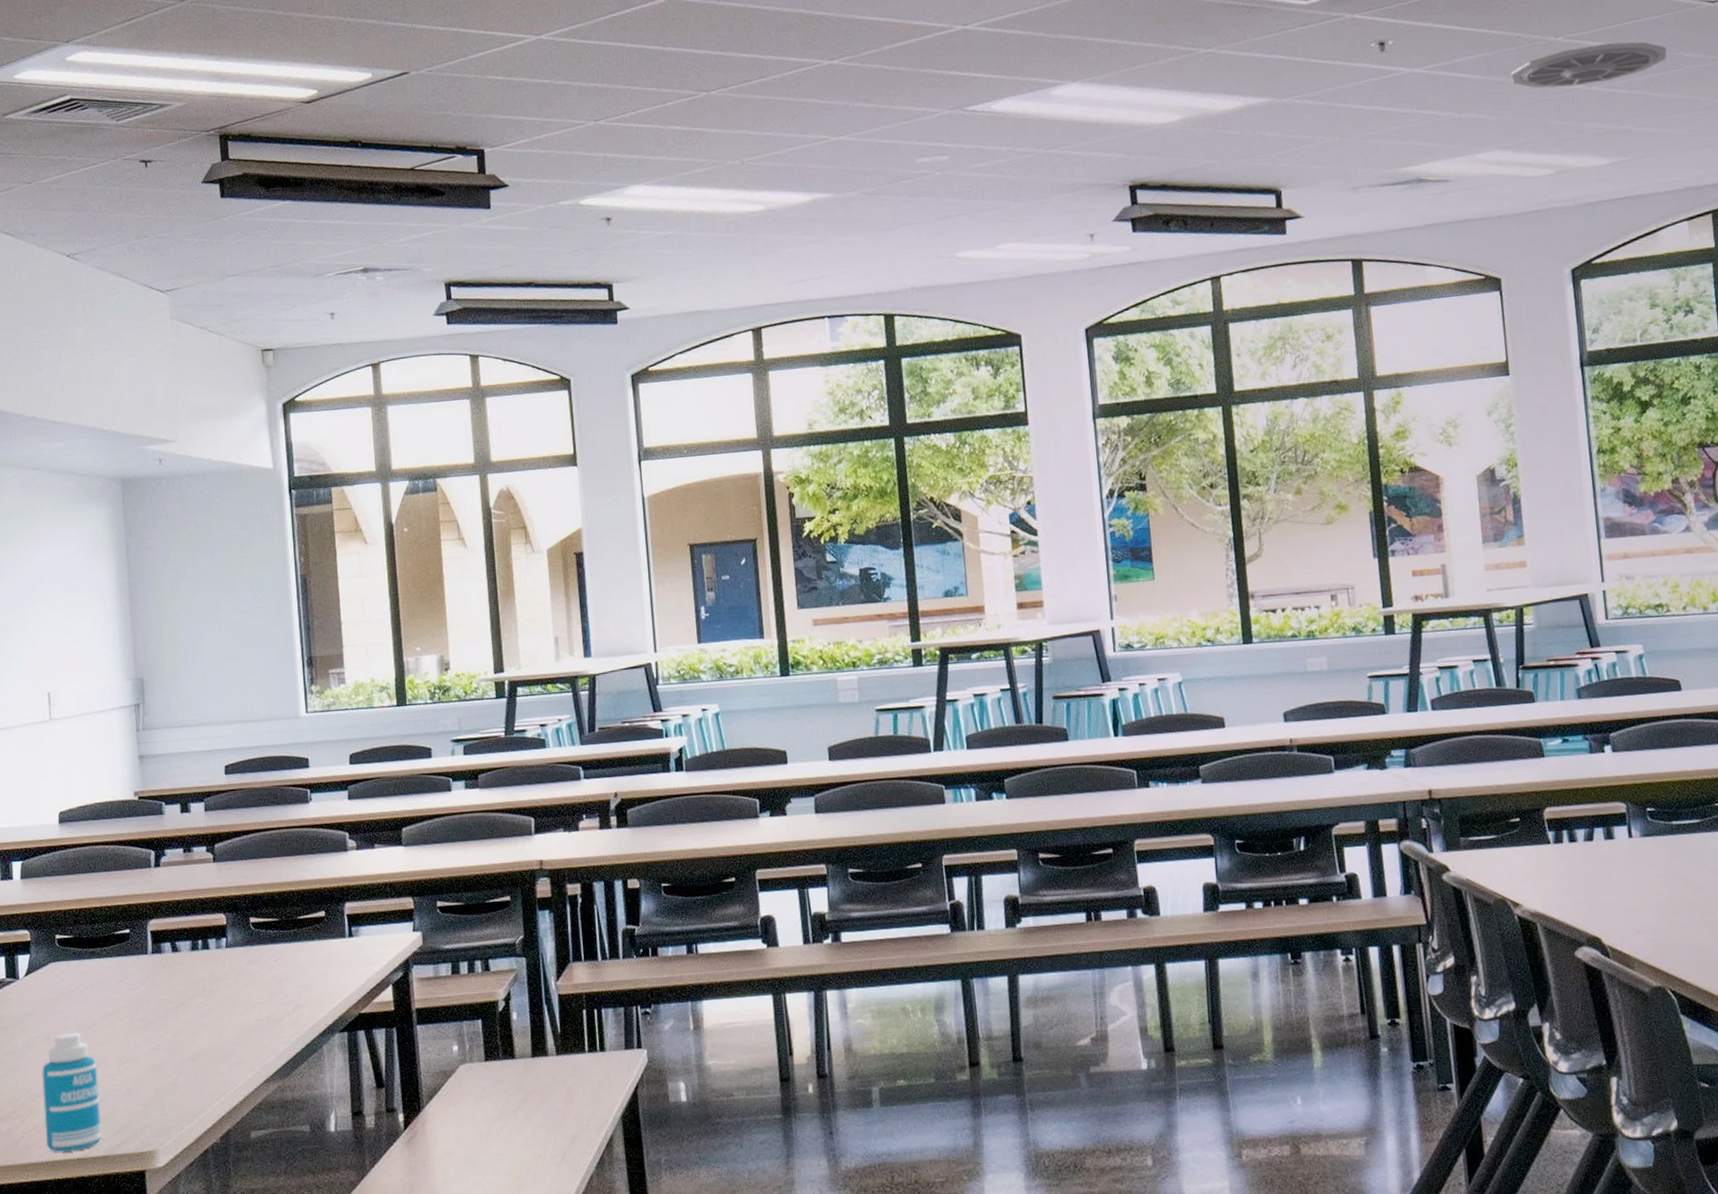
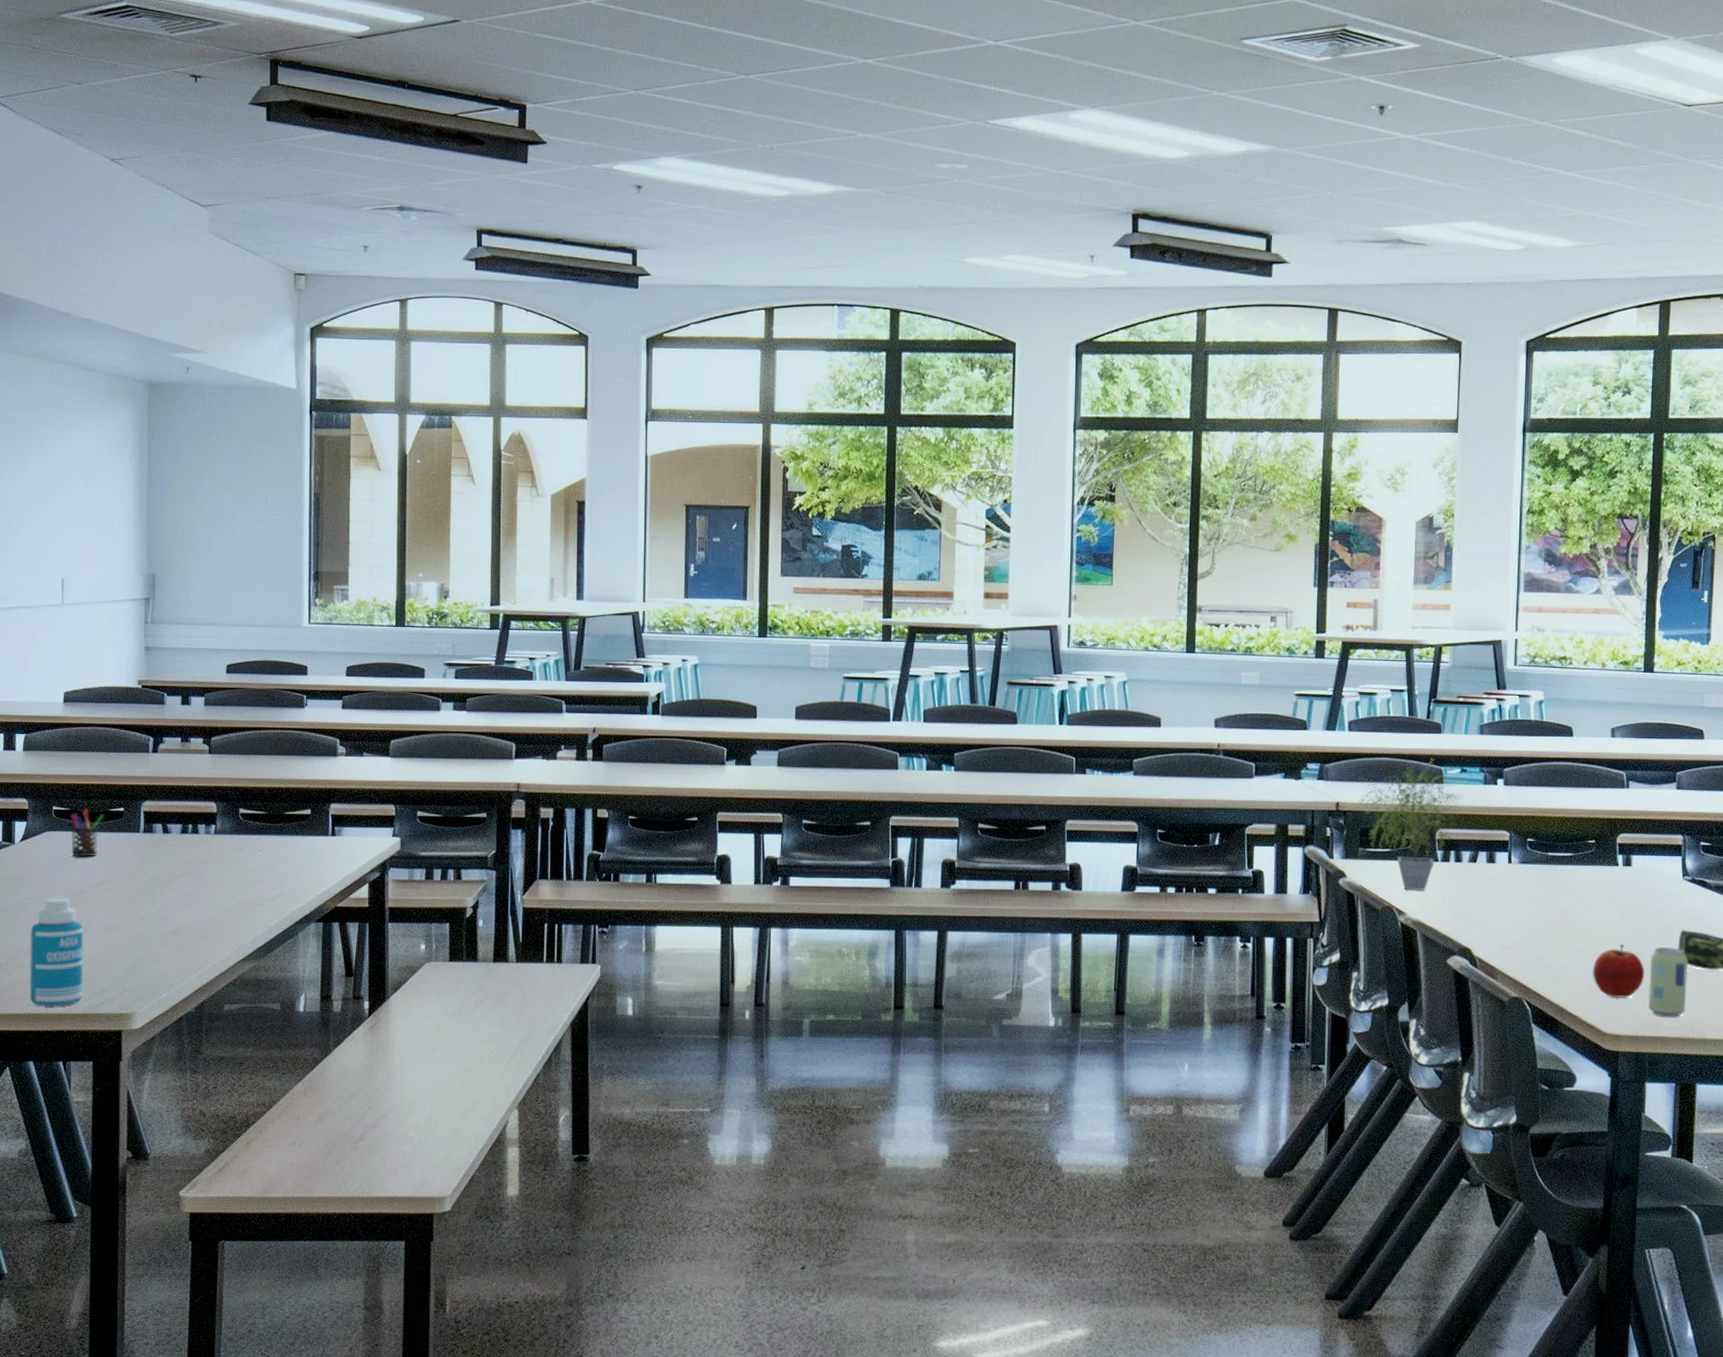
pen holder: none [75,934,110,987] -> present [71,809,104,857]
potted plant: none [1450,730,1569,879] -> present [1356,758,1464,891]
ceiling vent: present [1510,41,1667,88] -> none [1495,133,1641,170]

